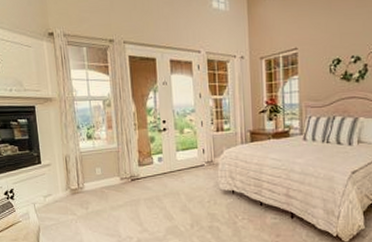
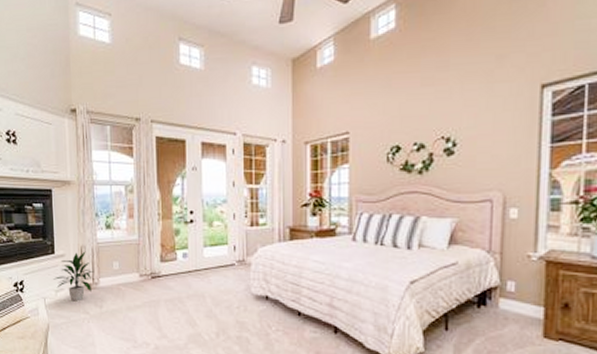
indoor plant: none [41,160,79,205] -> present [53,251,95,302]

